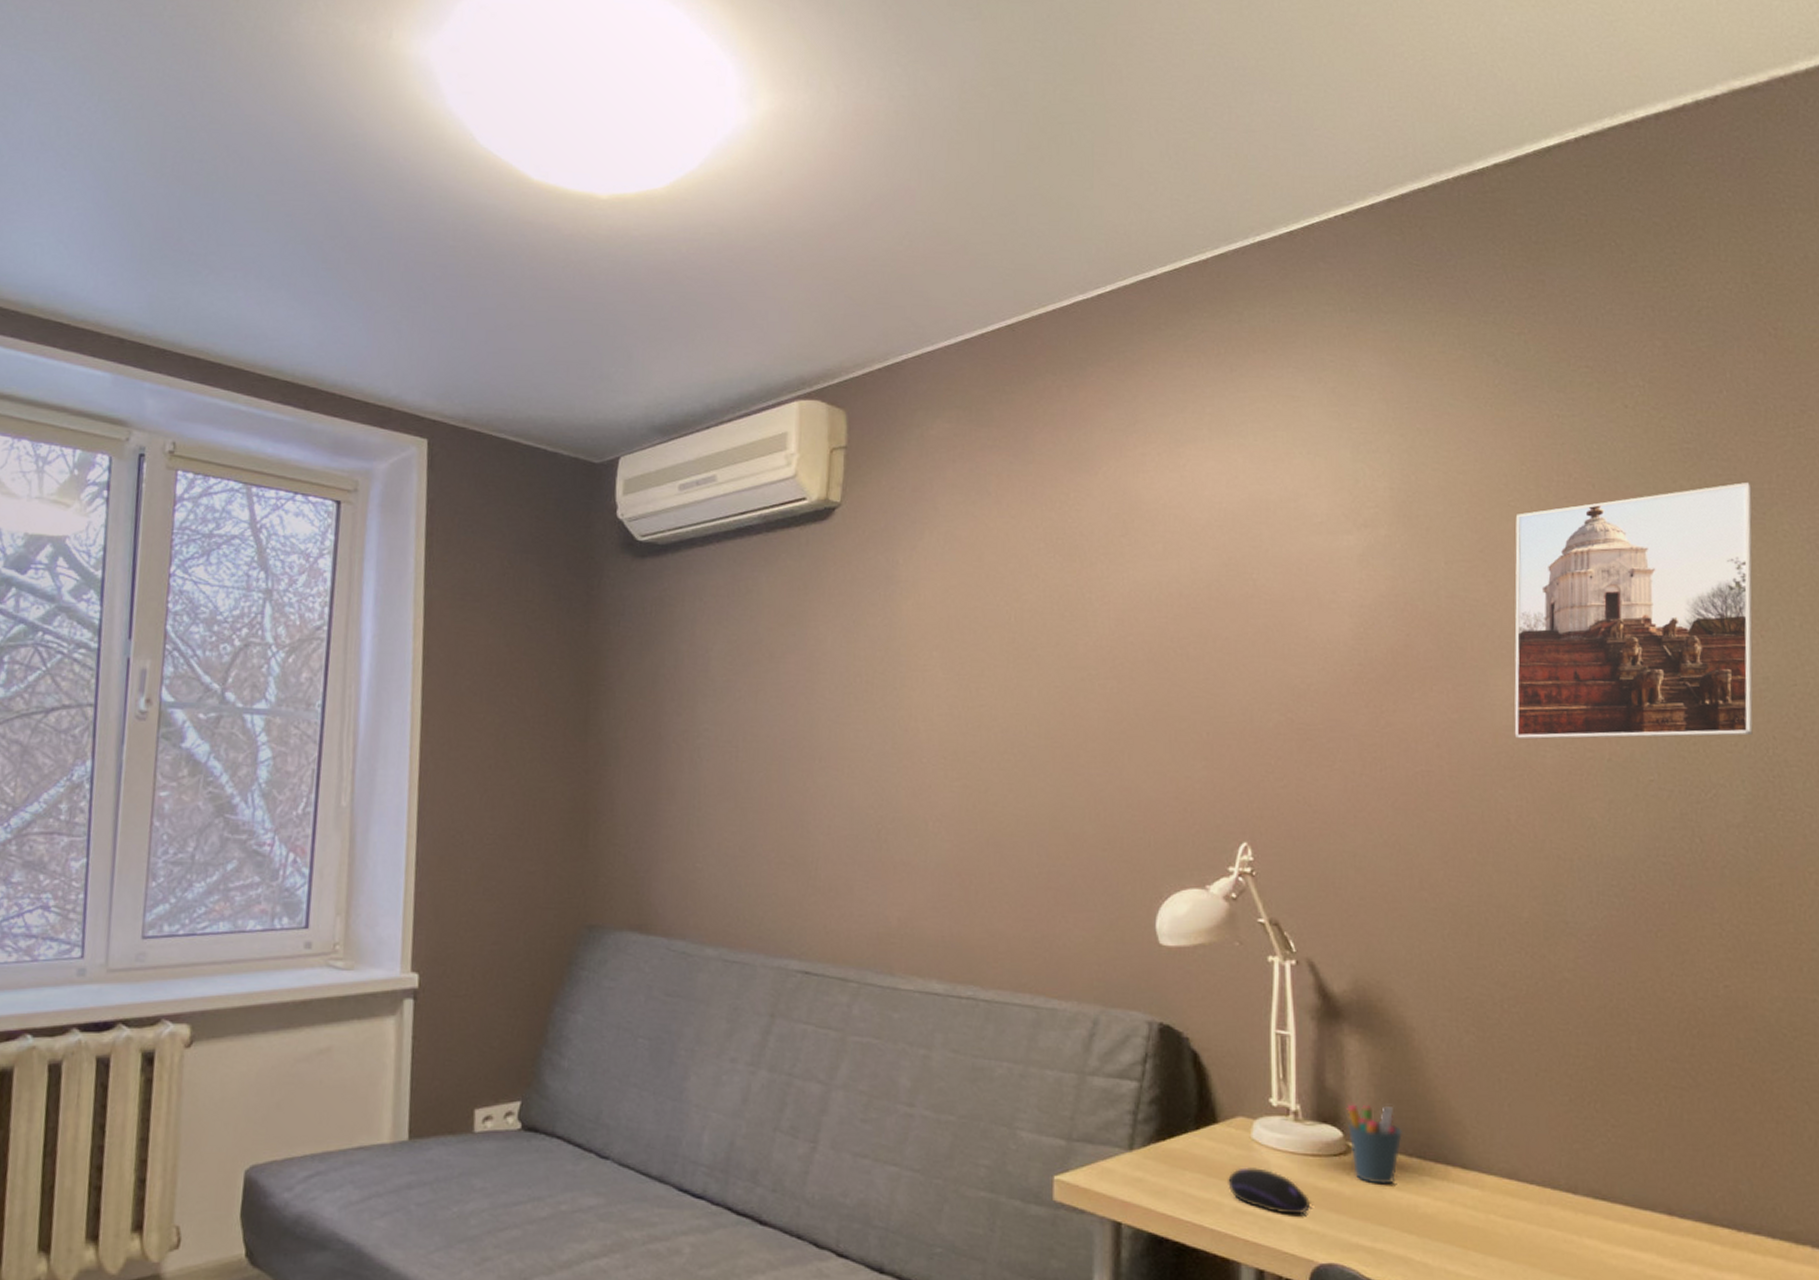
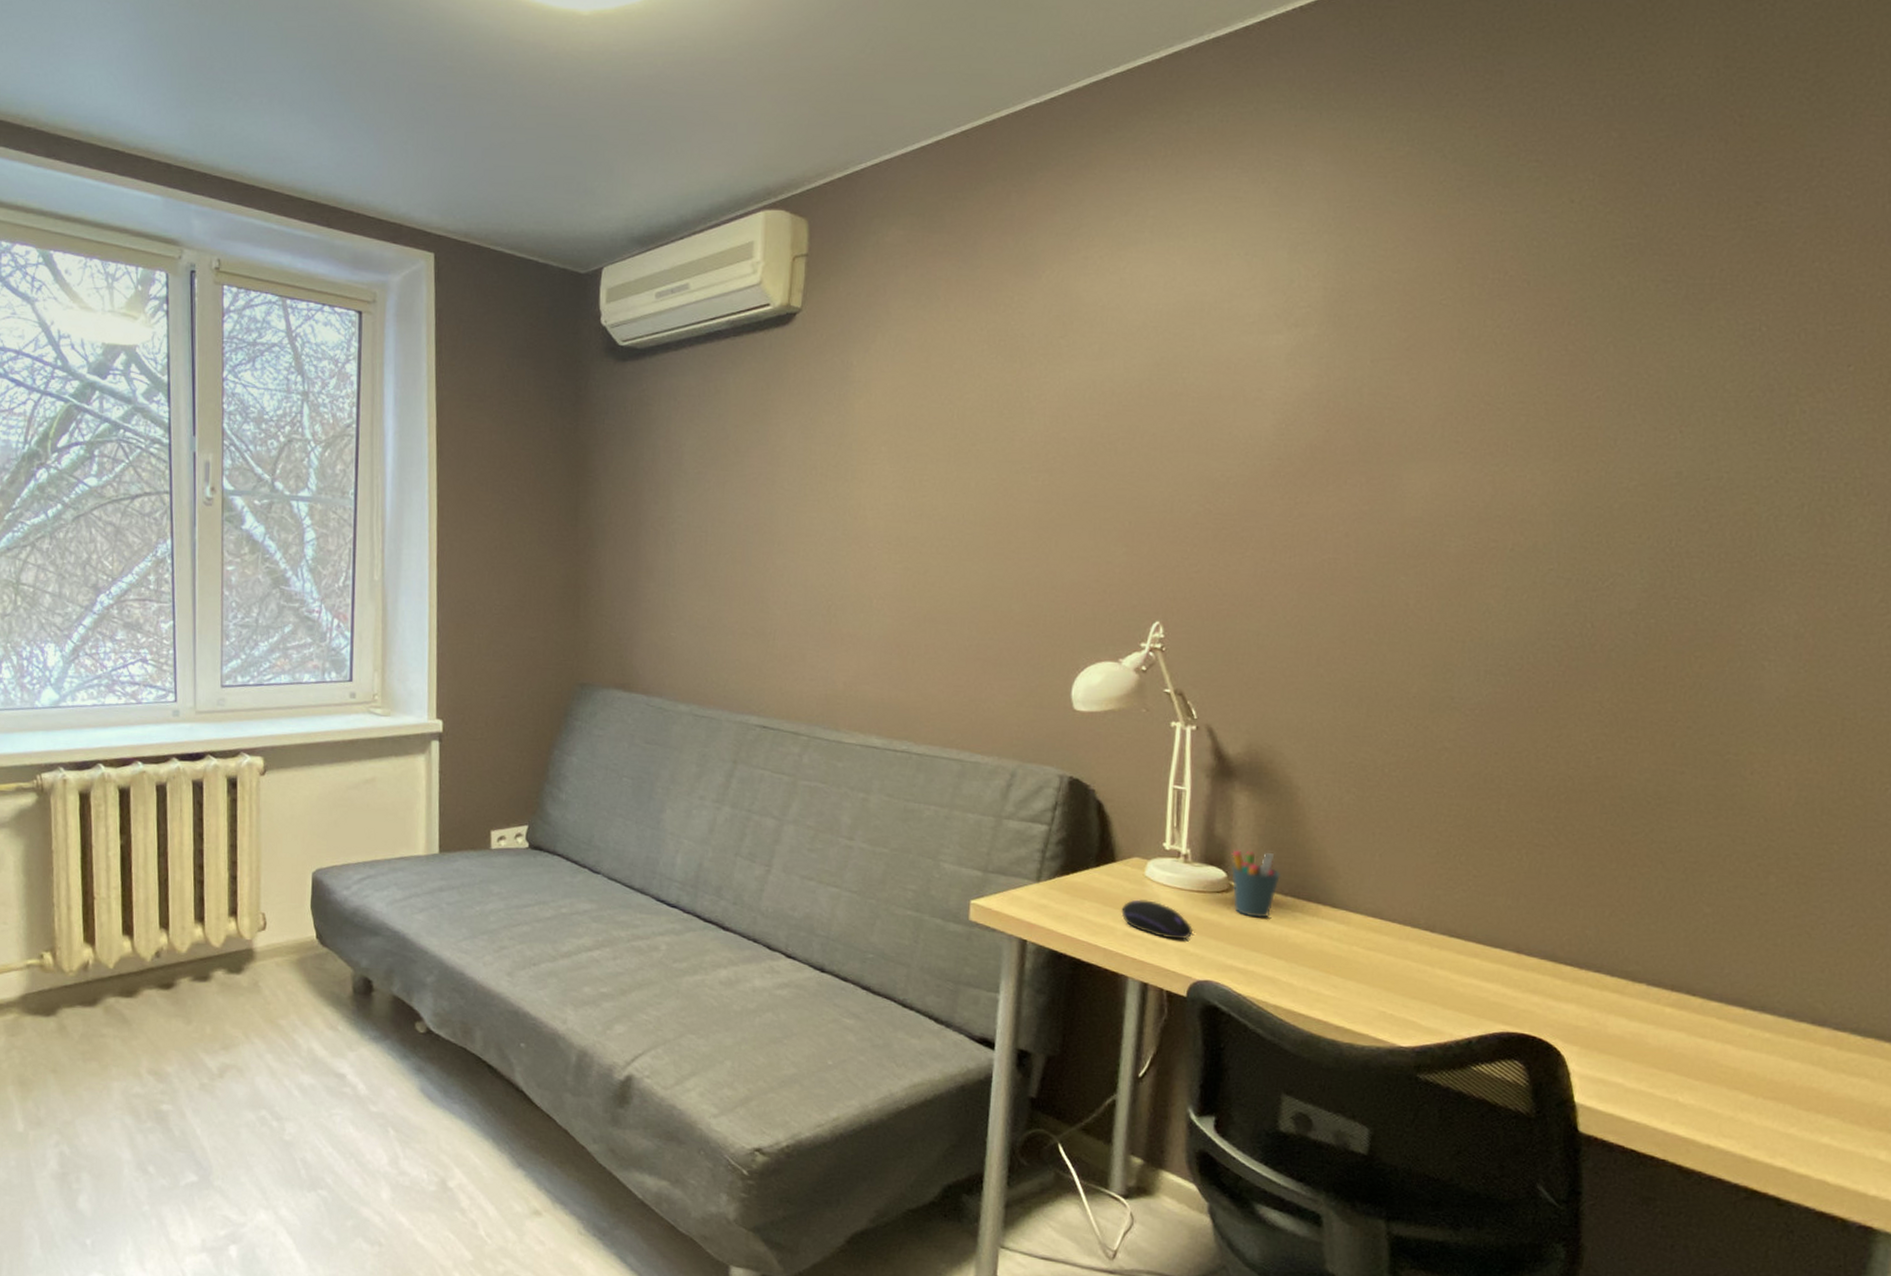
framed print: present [1514,482,1753,740] -> none [1421,277,1692,530]

